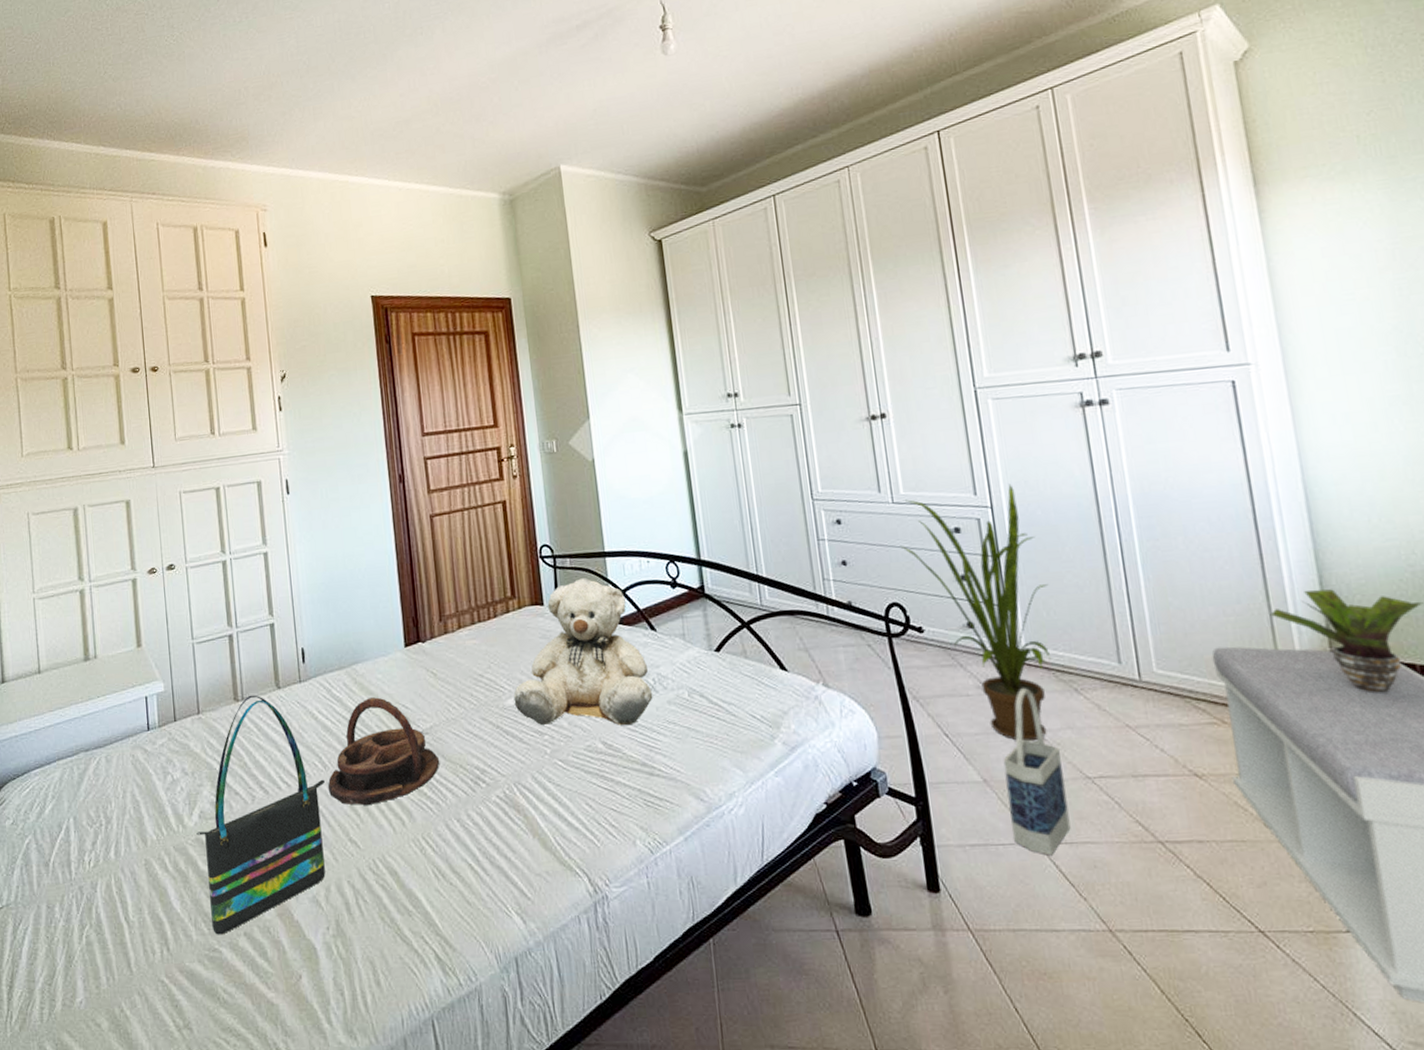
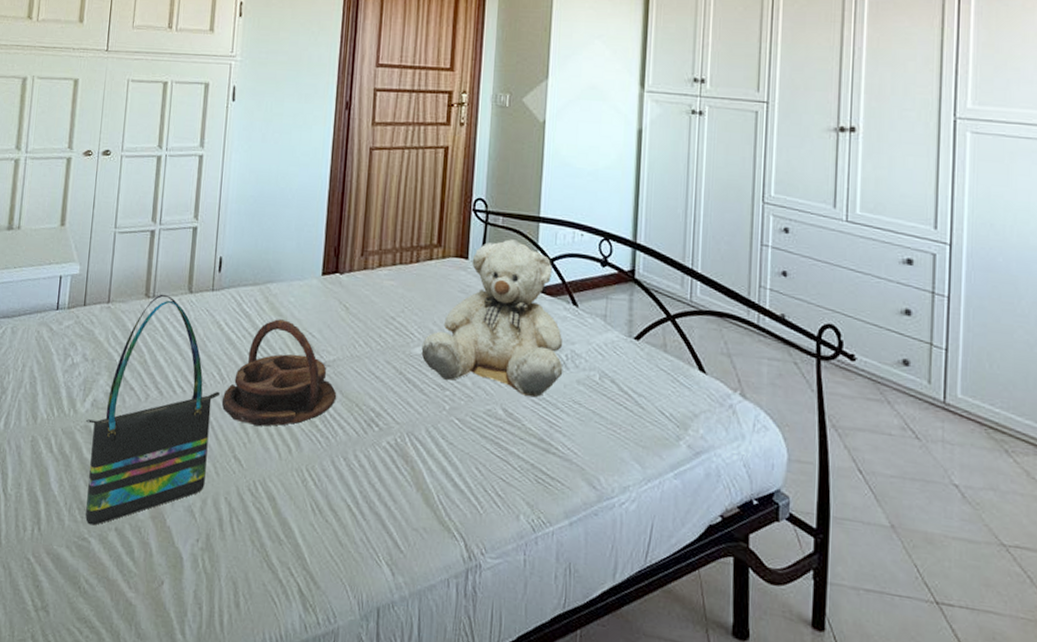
house plant: present [900,483,1050,742] -> none [846,220,997,496]
bag: present [1003,688,1071,856] -> none [913,438,977,618]

